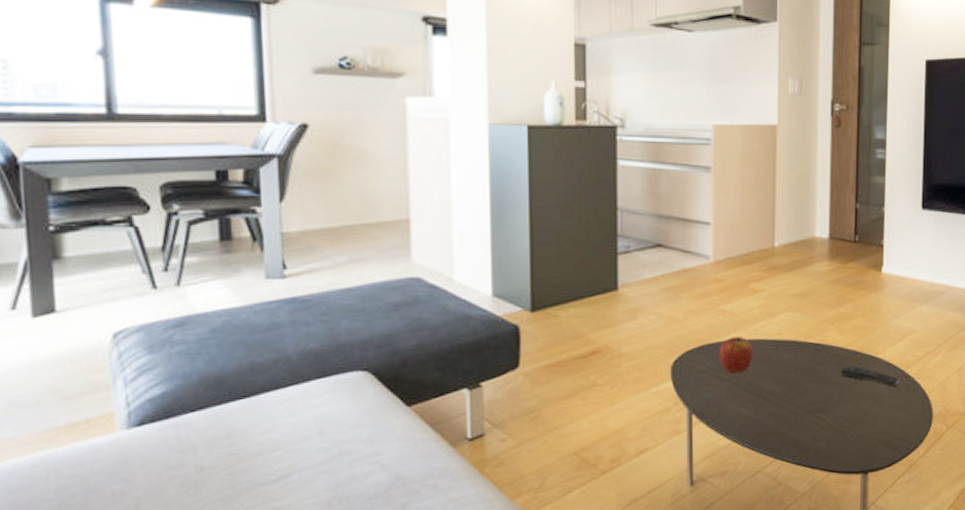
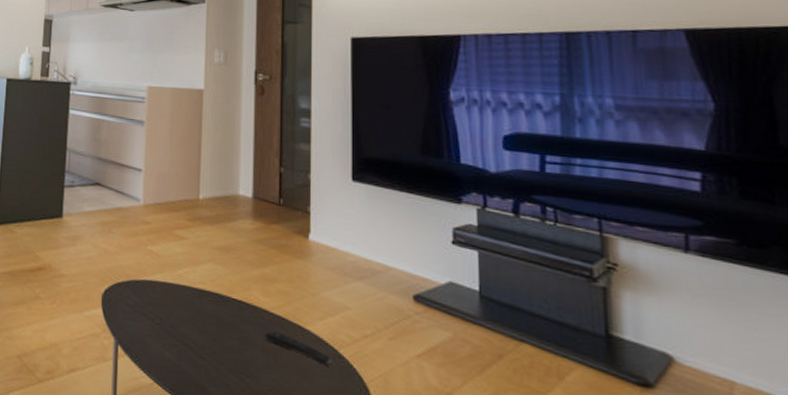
apple: present [718,337,754,374] -> none [144,278,177,315]

